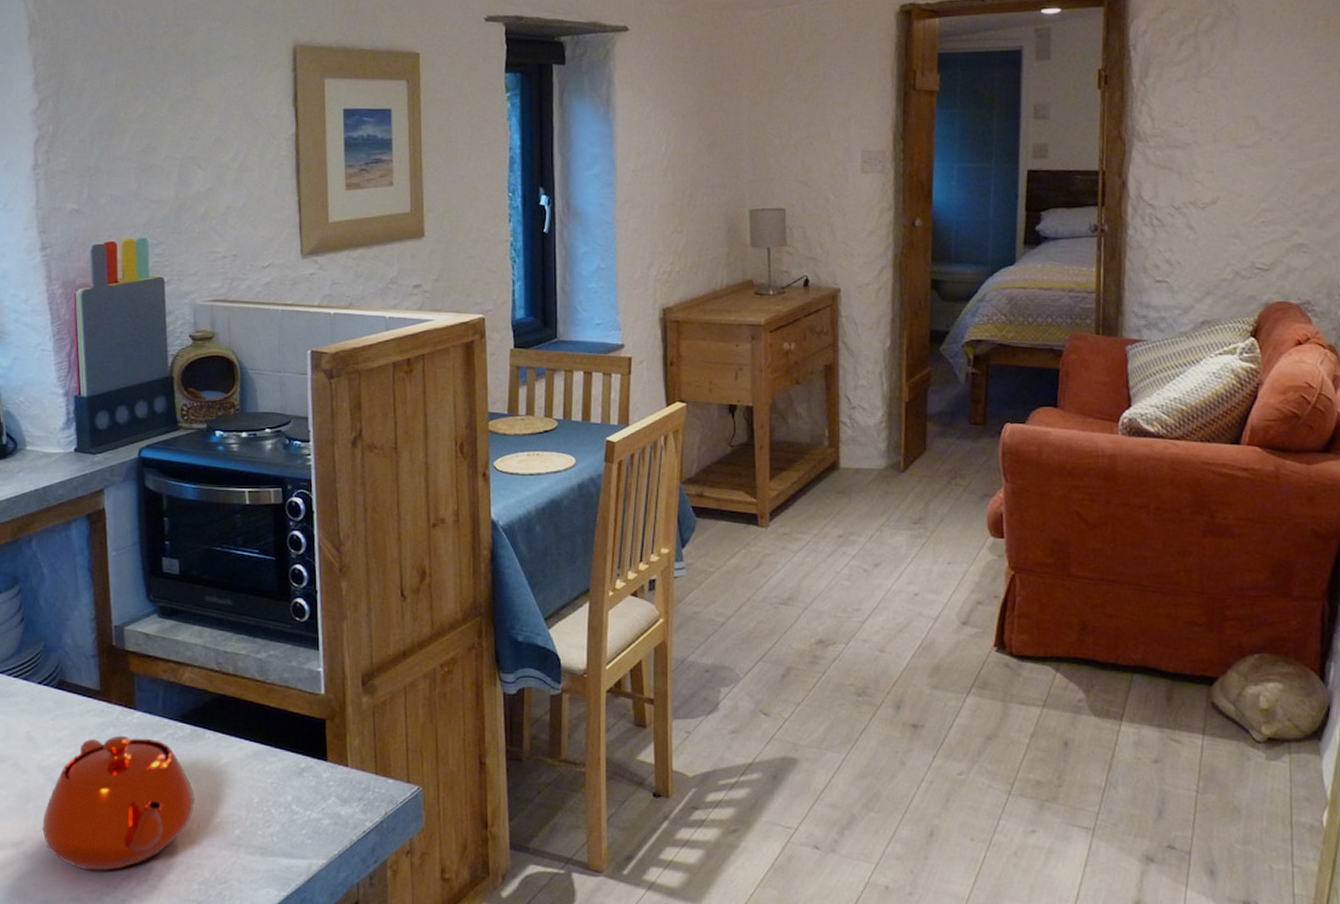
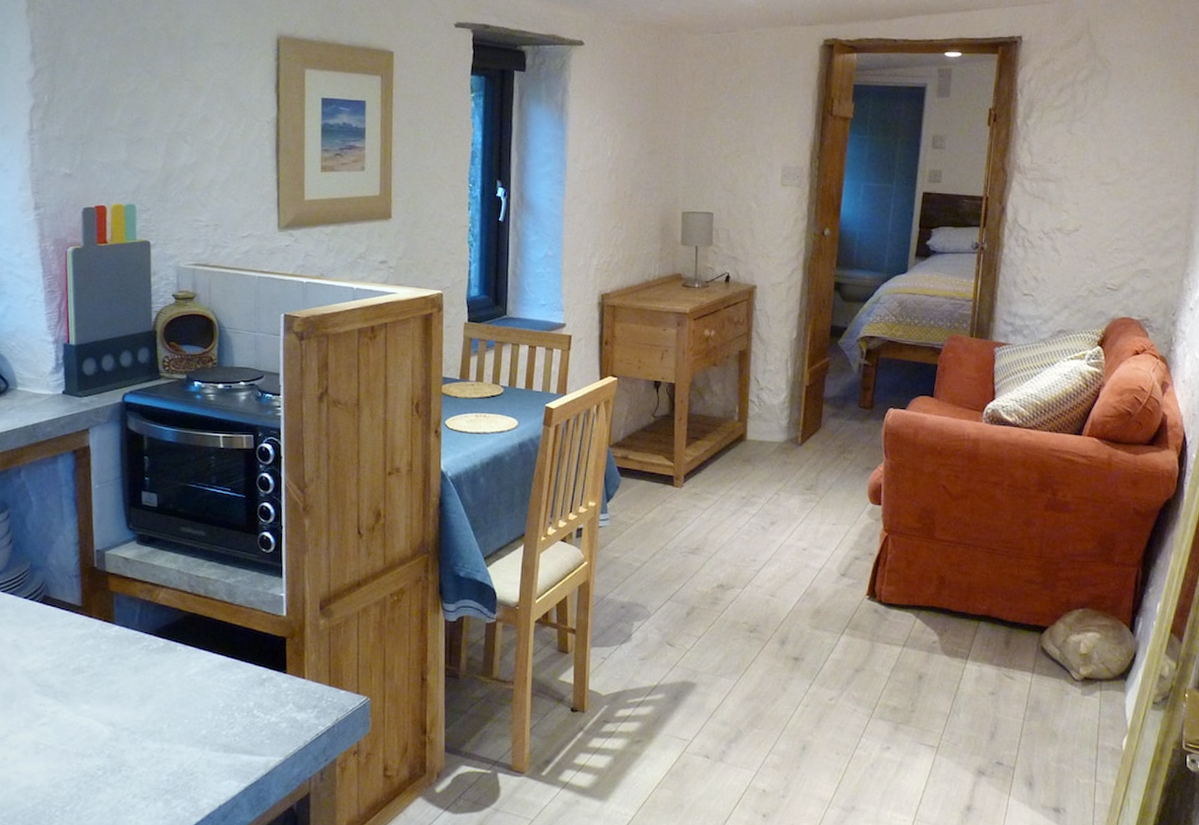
teapot: present [42,735,194,871] -> none [25,646,166,762]

